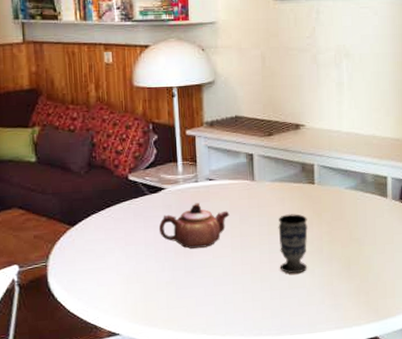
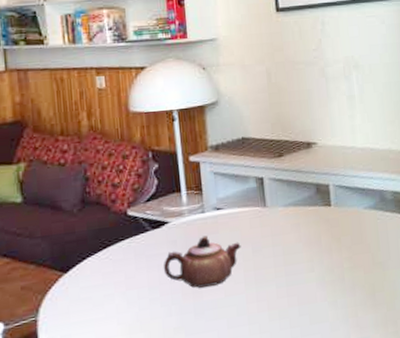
cup: present [278,214,308,274] -> none [294,240,330,308]

